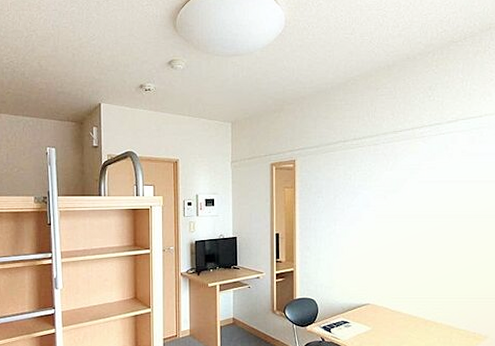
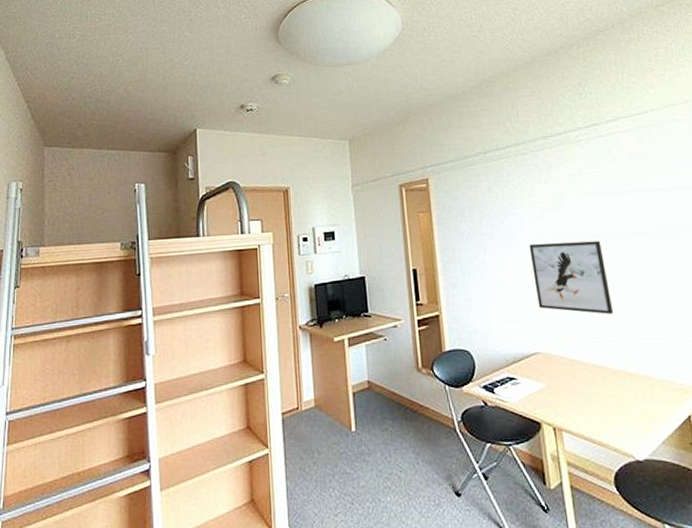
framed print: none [371,219,431,278] -> present [529,241,614,314]

